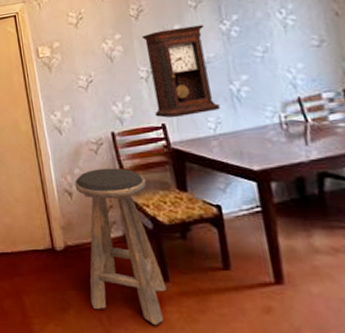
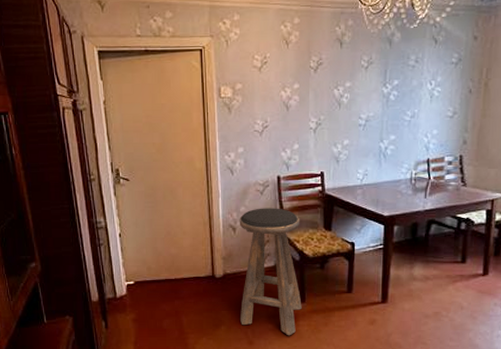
pendulum clock: present [141,24,220,118] -> none [317,85,370,168]

